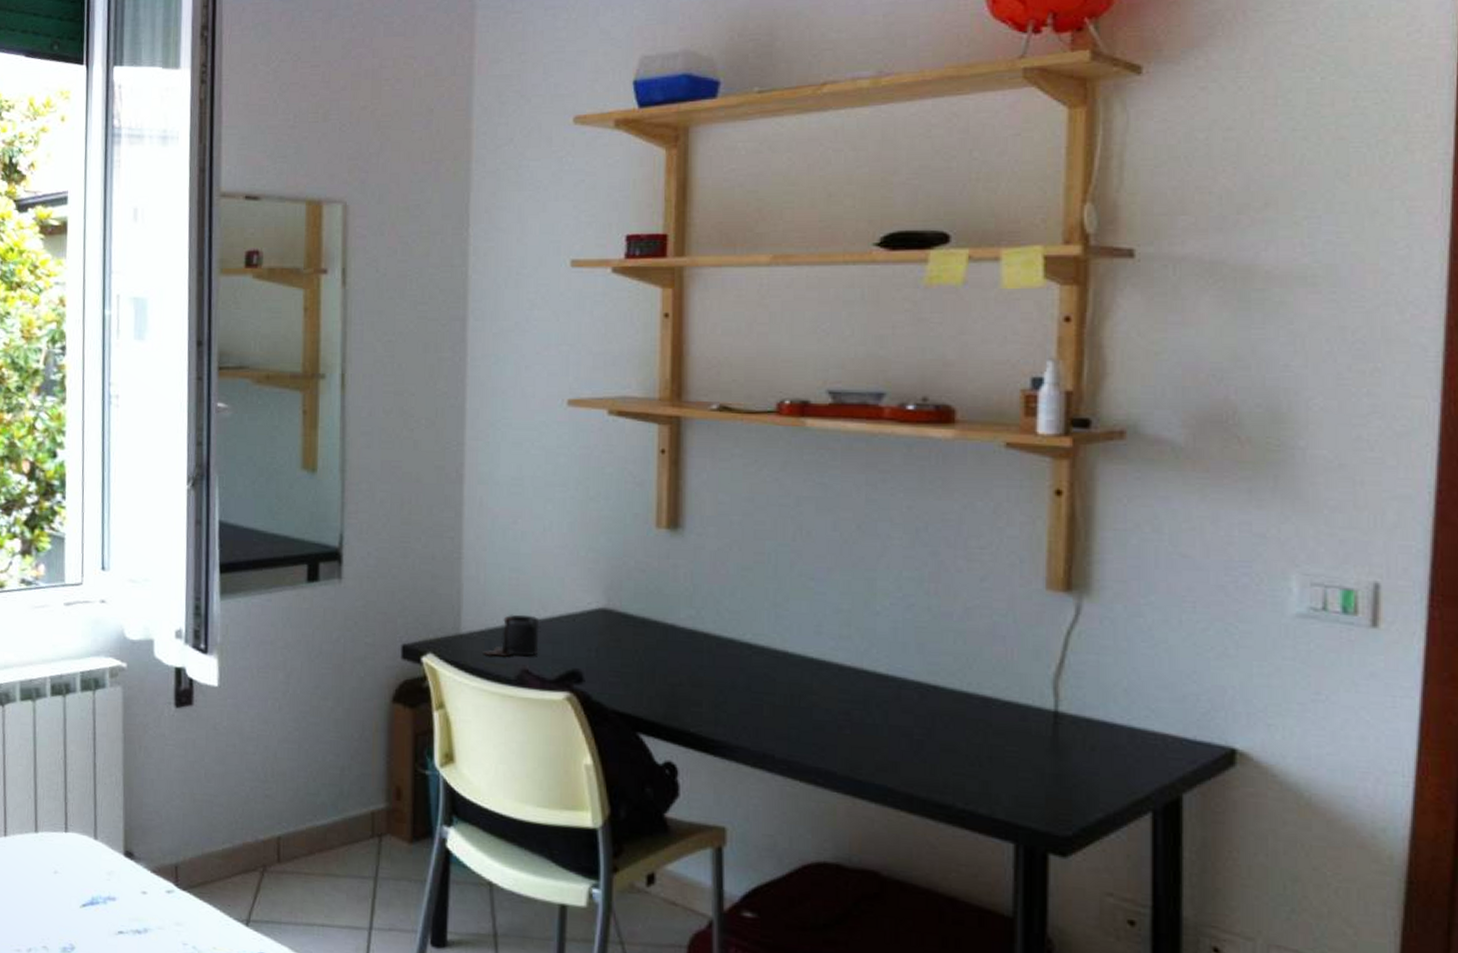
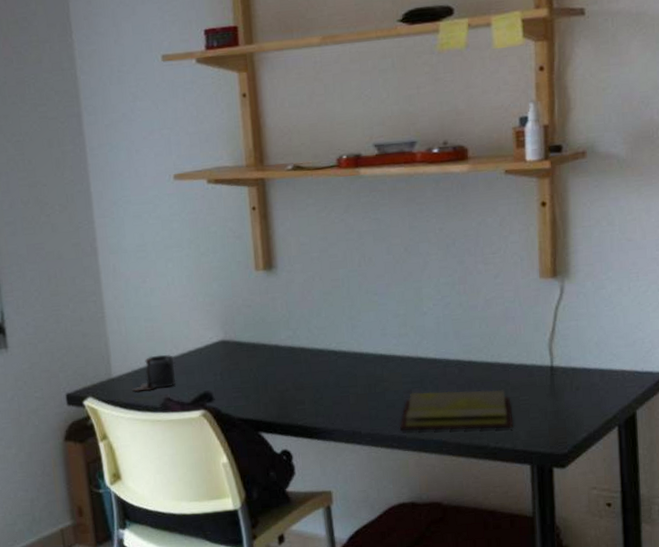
diary: none [828,714,994,787] -> present [399,389,514,432]

